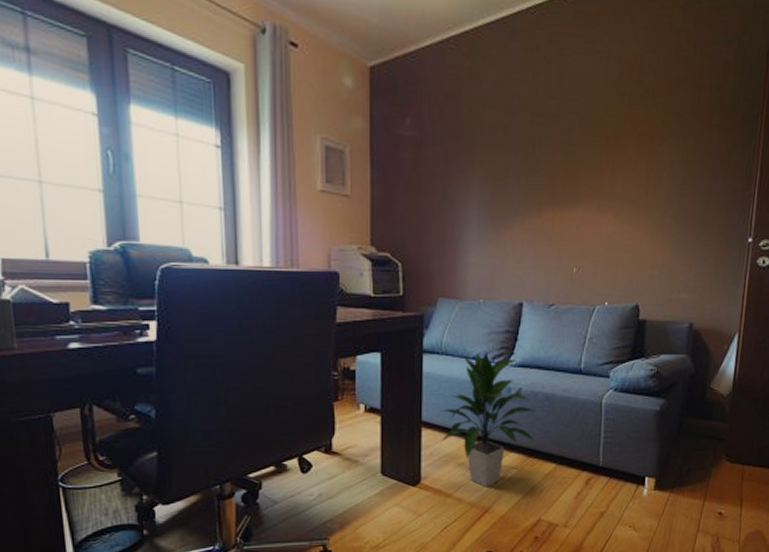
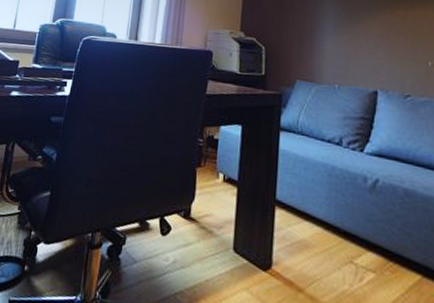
indoor plant: present [439,354,539,488] -> none [293,138,398,289]

